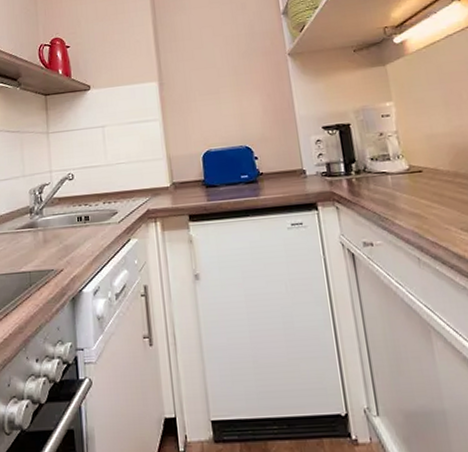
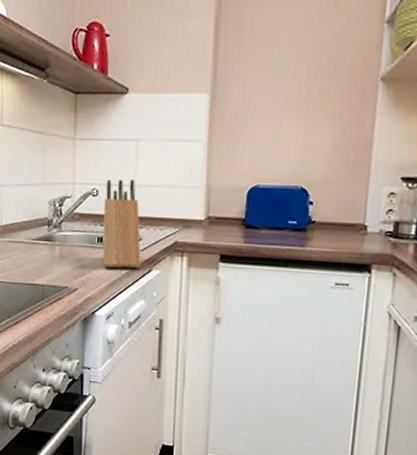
knife block: none [80,160,120,244] -> present [102,179,141,269]

